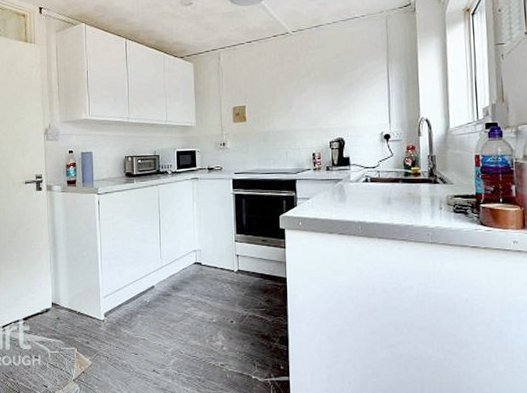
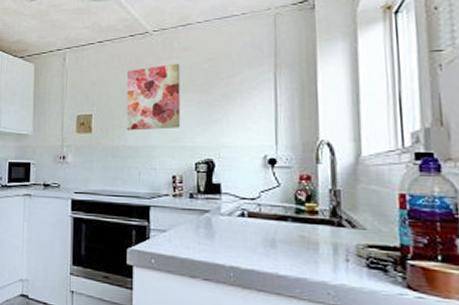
wall art: none [272,59,318,118] -> present [126,63,181,131]

